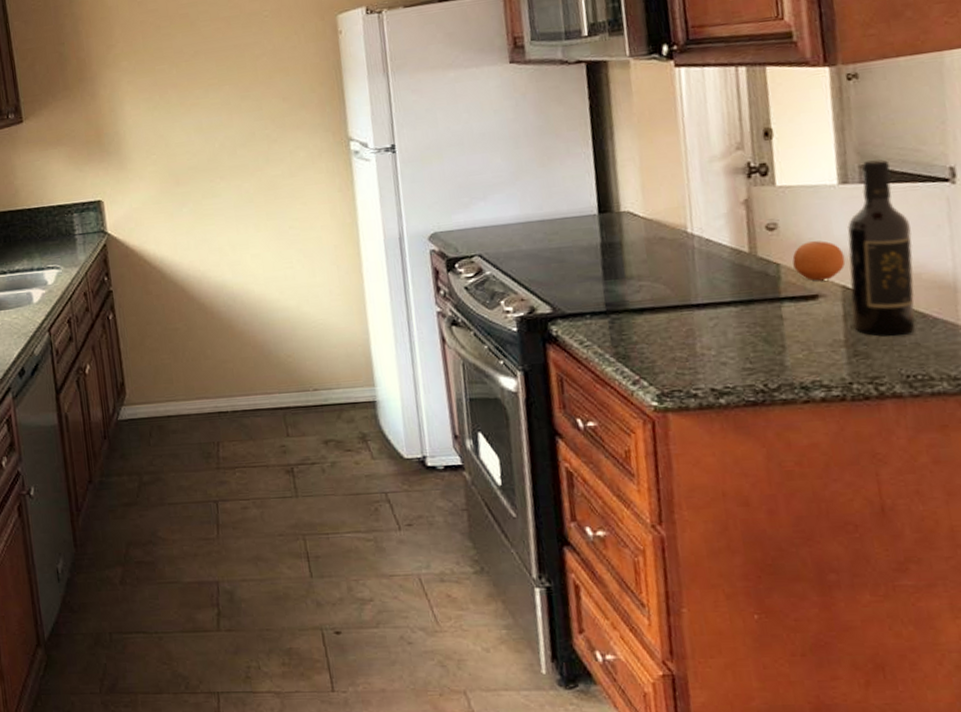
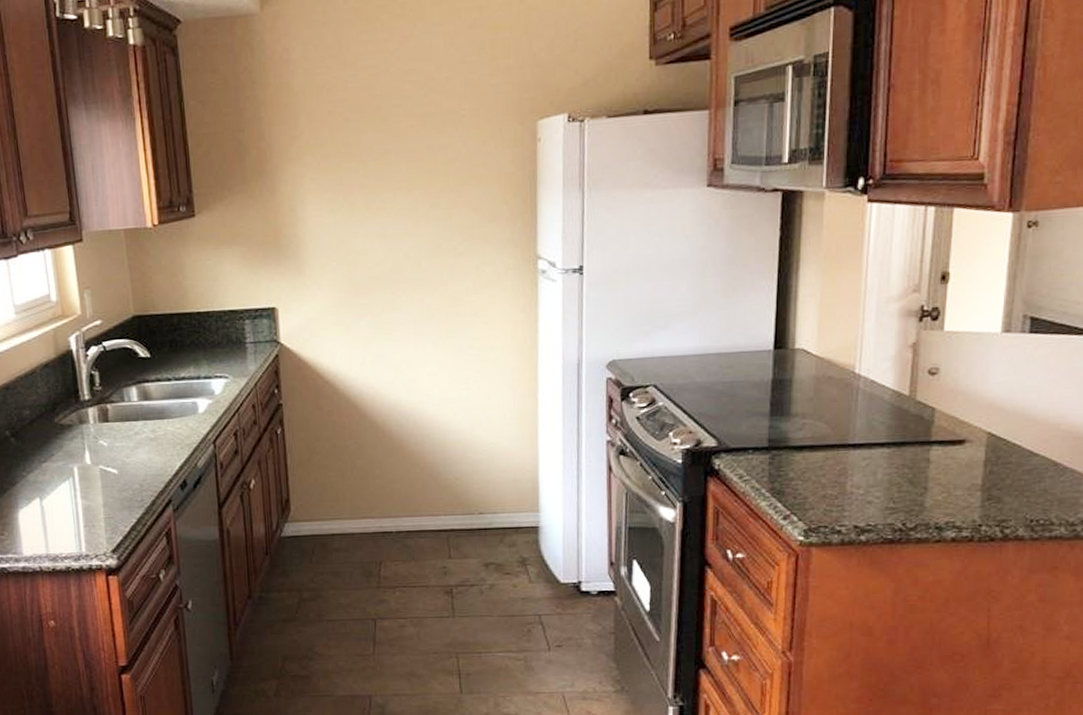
fruit: present [792,240,846,281] -> none [948,387,995,427]
wine bottle: present [847,159,916,337] -> none [992,310,1060,482]

